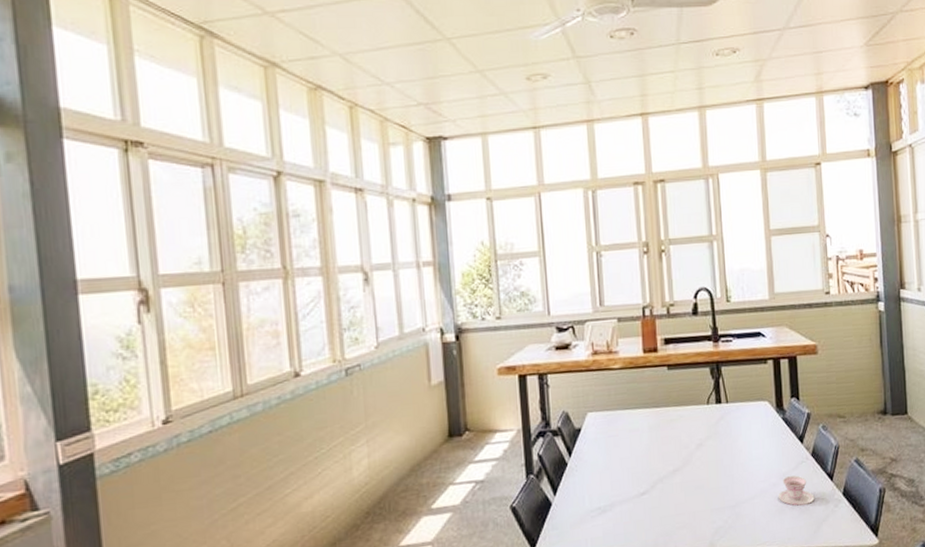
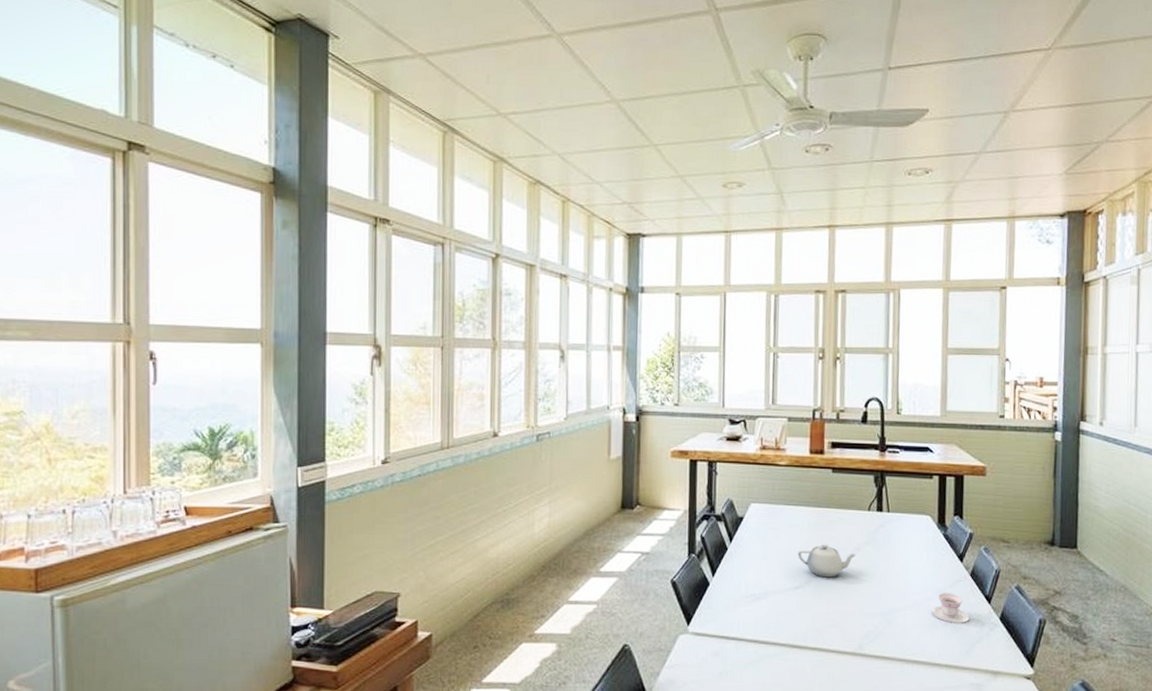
teapot: none [640,445,700,480] -> present [797,544,857,578]

